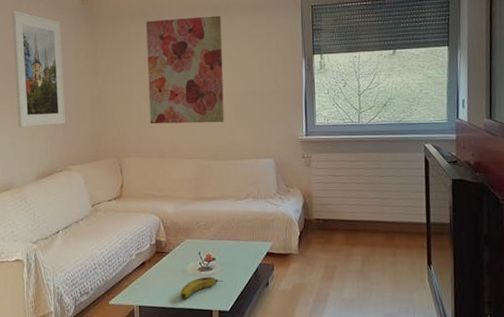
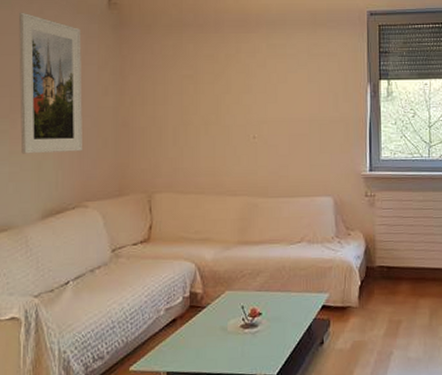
wall art: present [146,15,225,124] -> none [187,31,277,155]
fruit: present [180,276,224,299] -> none [217,335,271,362]

